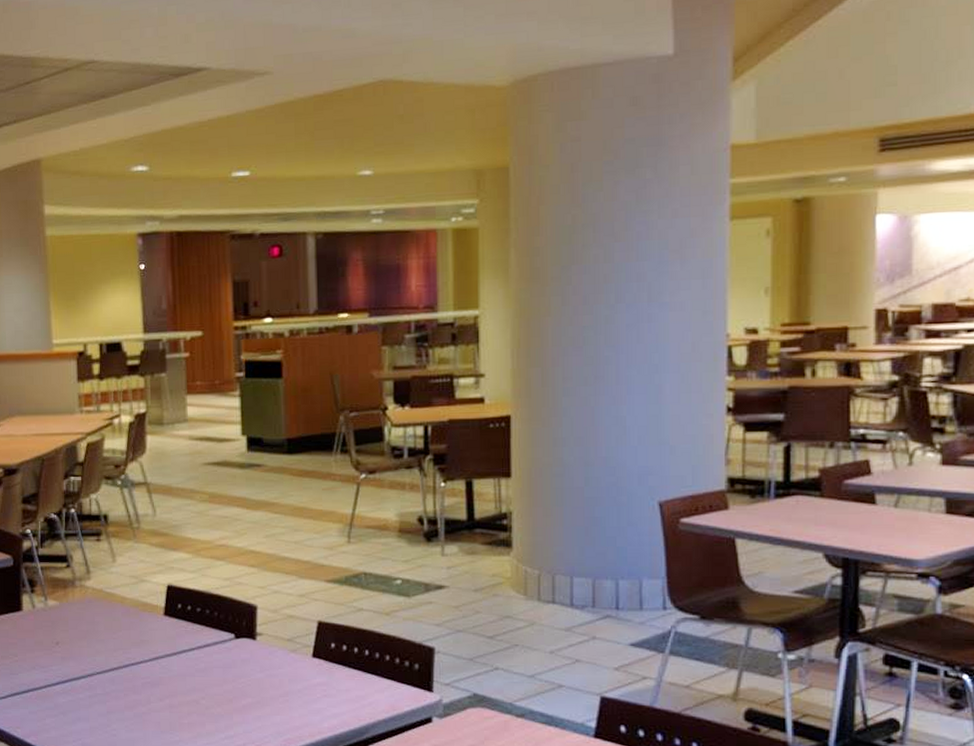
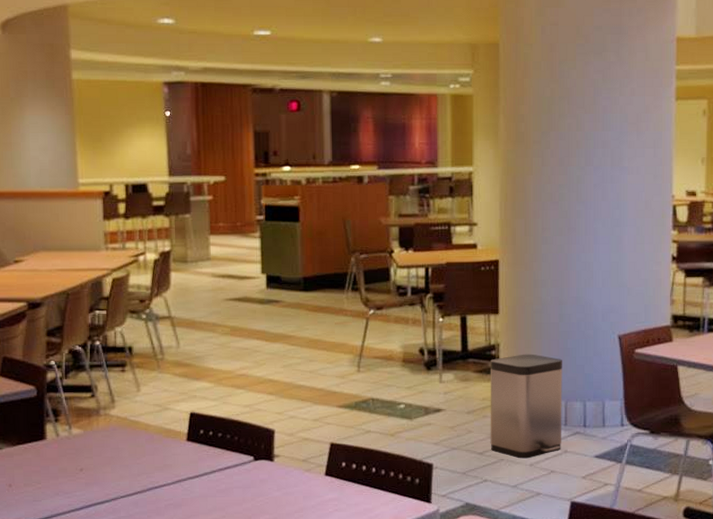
pedal bin: none [500,523,589,645] -> present [490,354,562,459]

